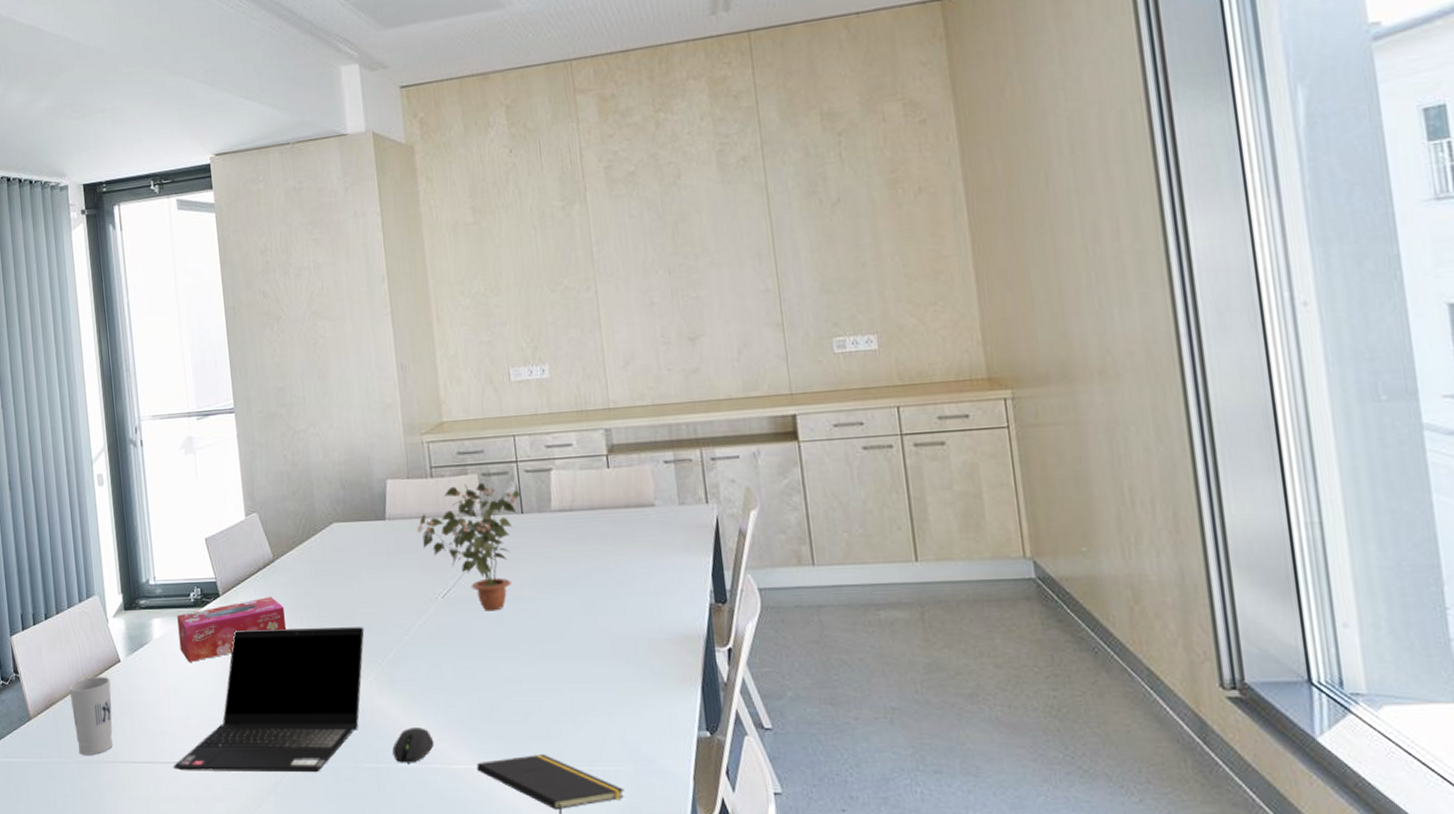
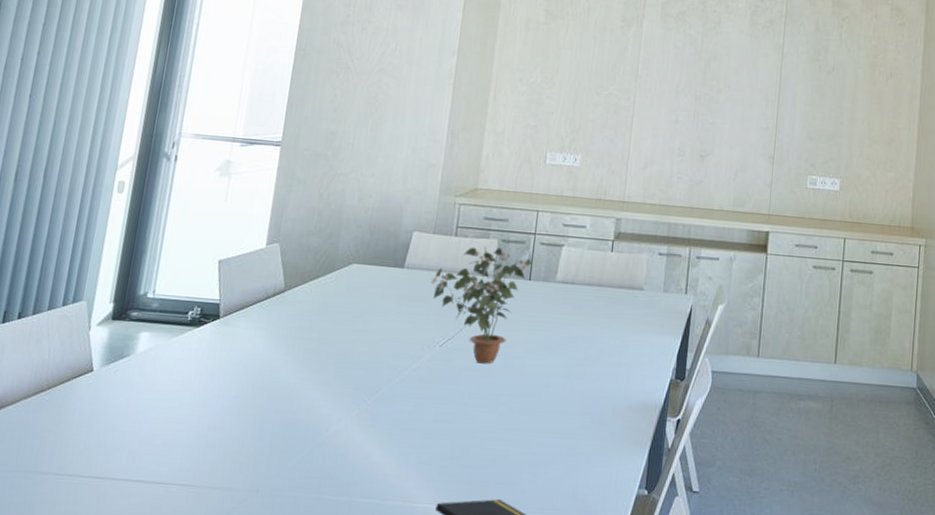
cup: present [69,676,113,755] -> none [18,383,76,465]
laptop computer: present [173,627,365,773] -> none [123,354,359,501]
tissue box: present [177,597,286,662] -> none [163,325,283,380]
computer mouse: present [392,728,434,763] -> none [358,464,401,499]

